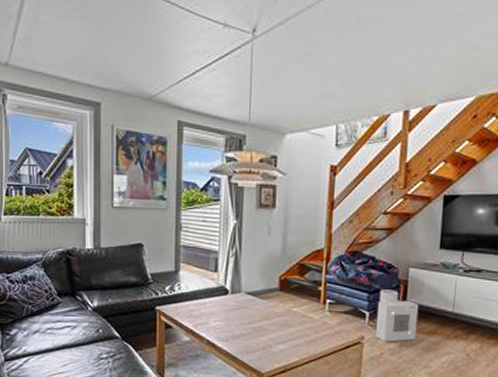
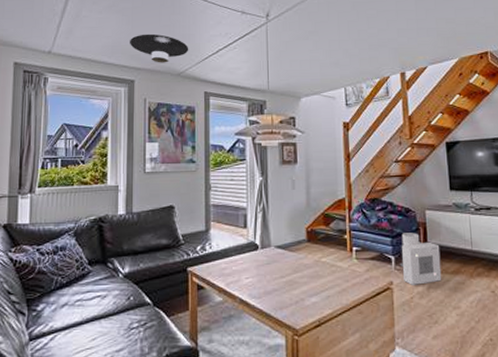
ceiling light: none [95,47,162,84] -> present [130,33,189,63]

